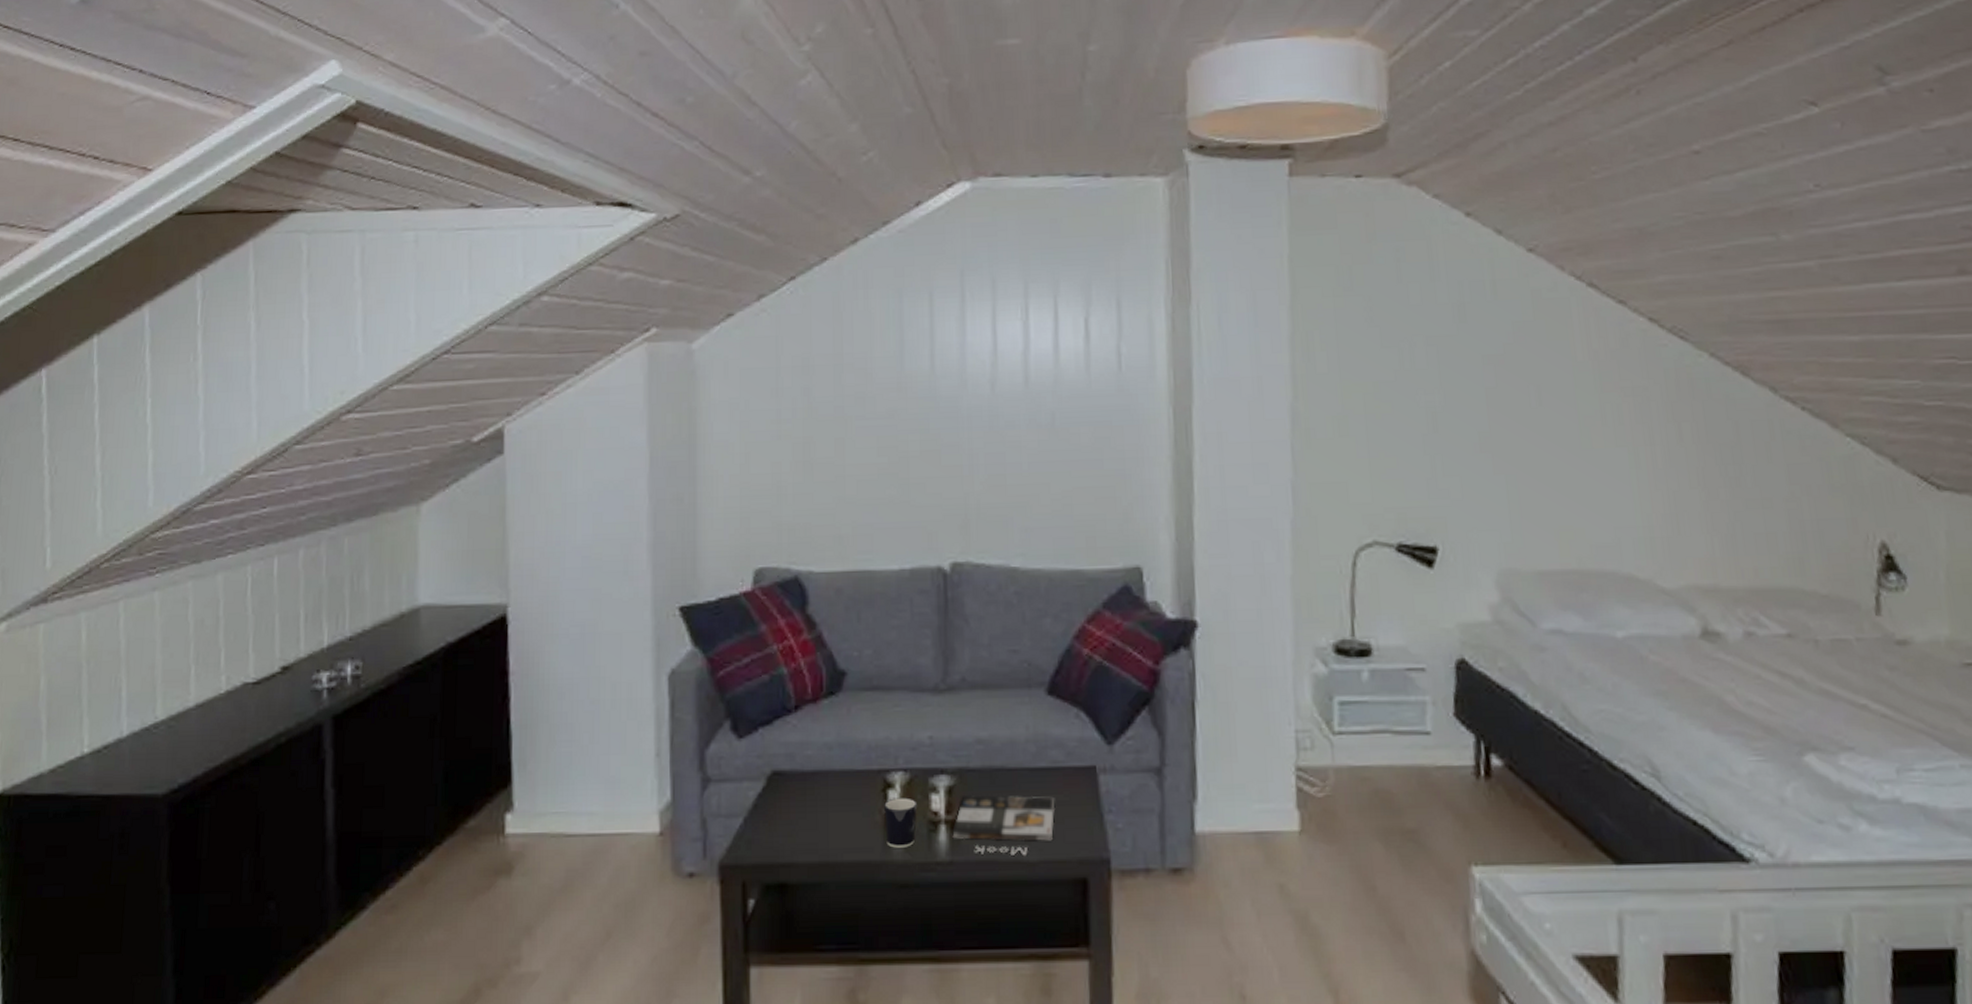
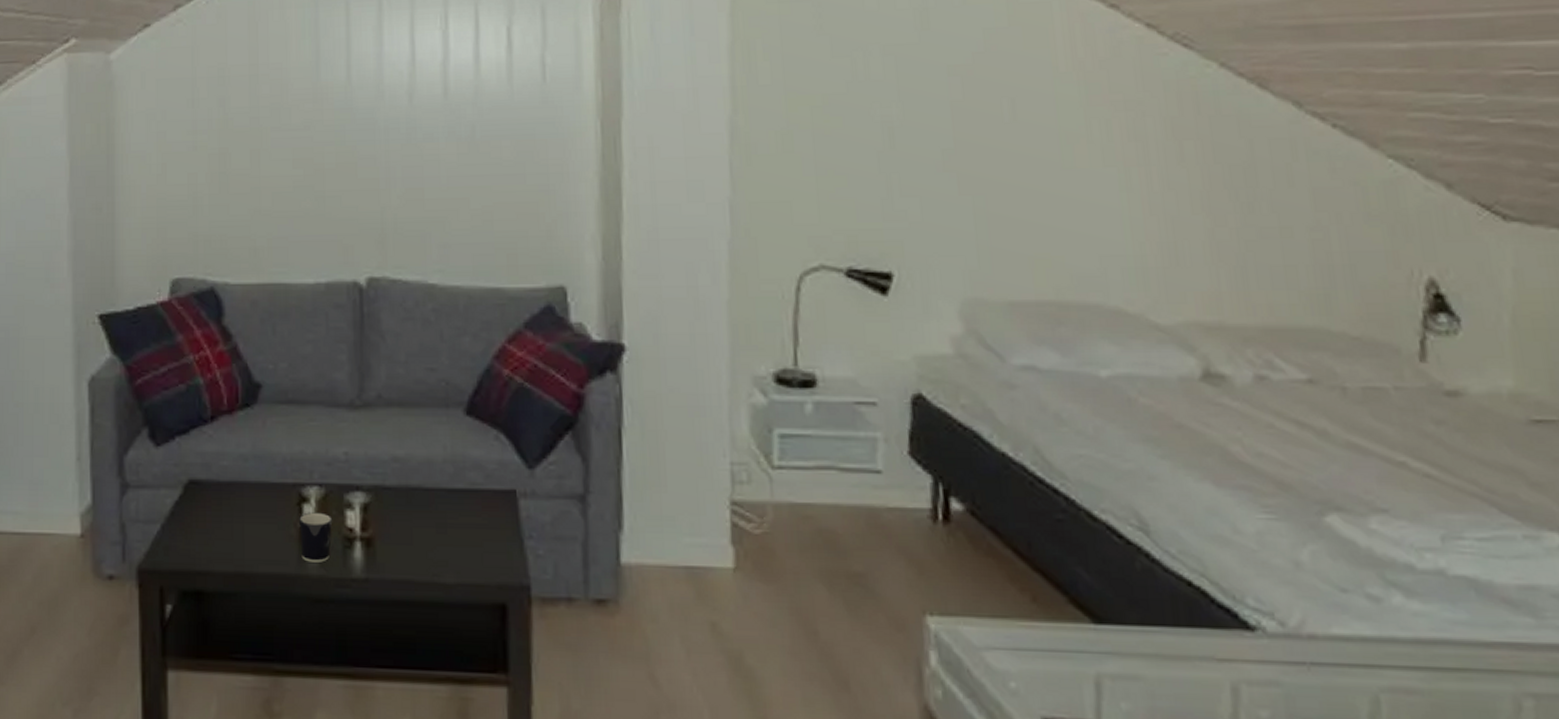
magazine: present [952,794,1056,856] -> none [367,512,474,578]

